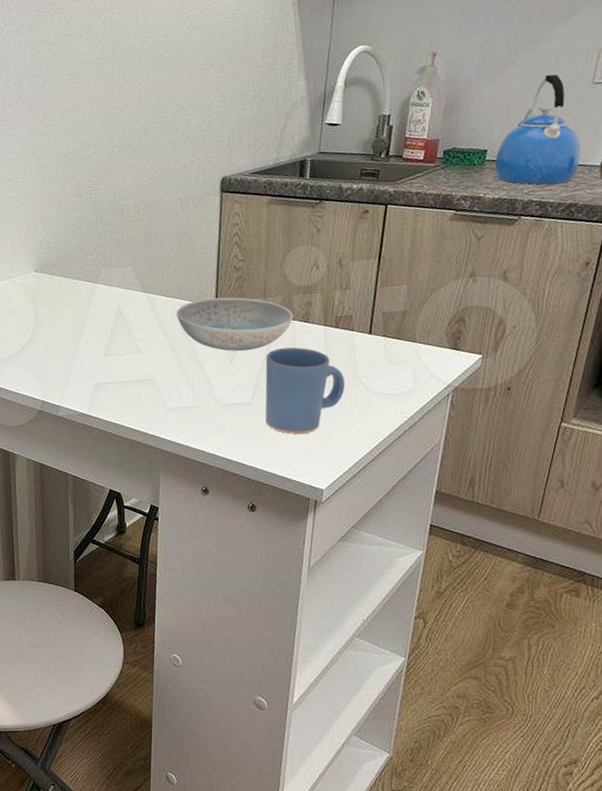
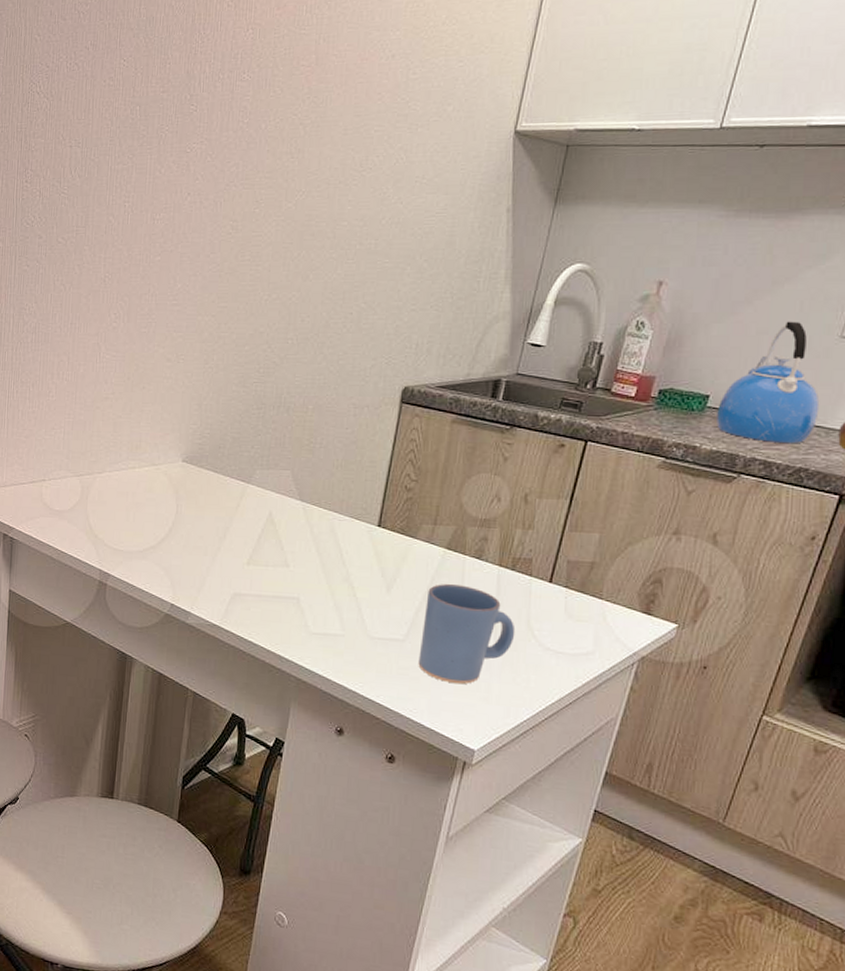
dish: present [176,297,294,351] -> none [333,517,466,581]

